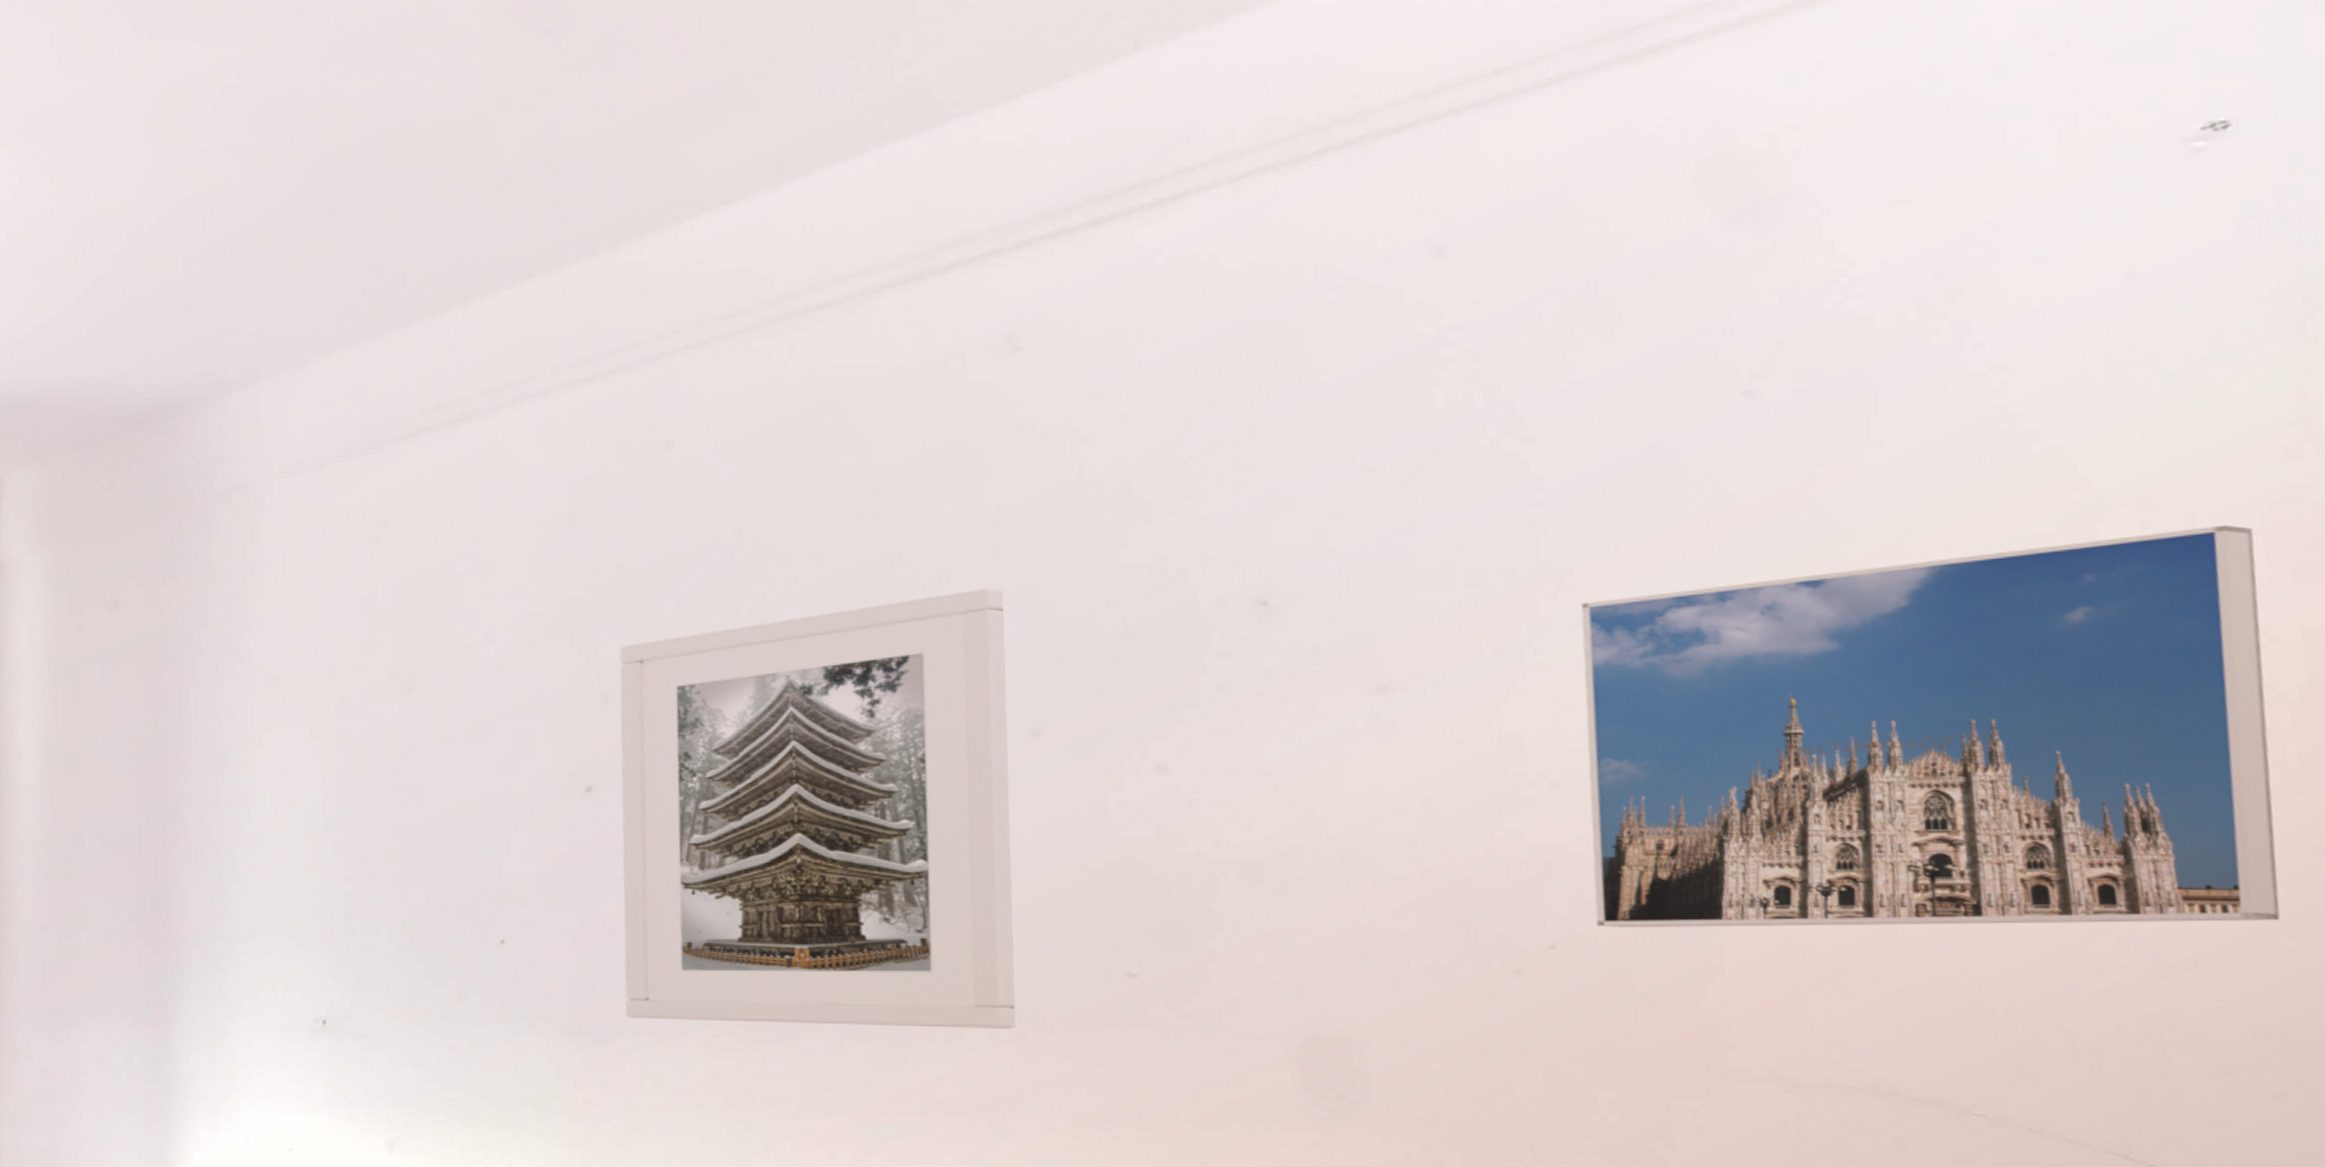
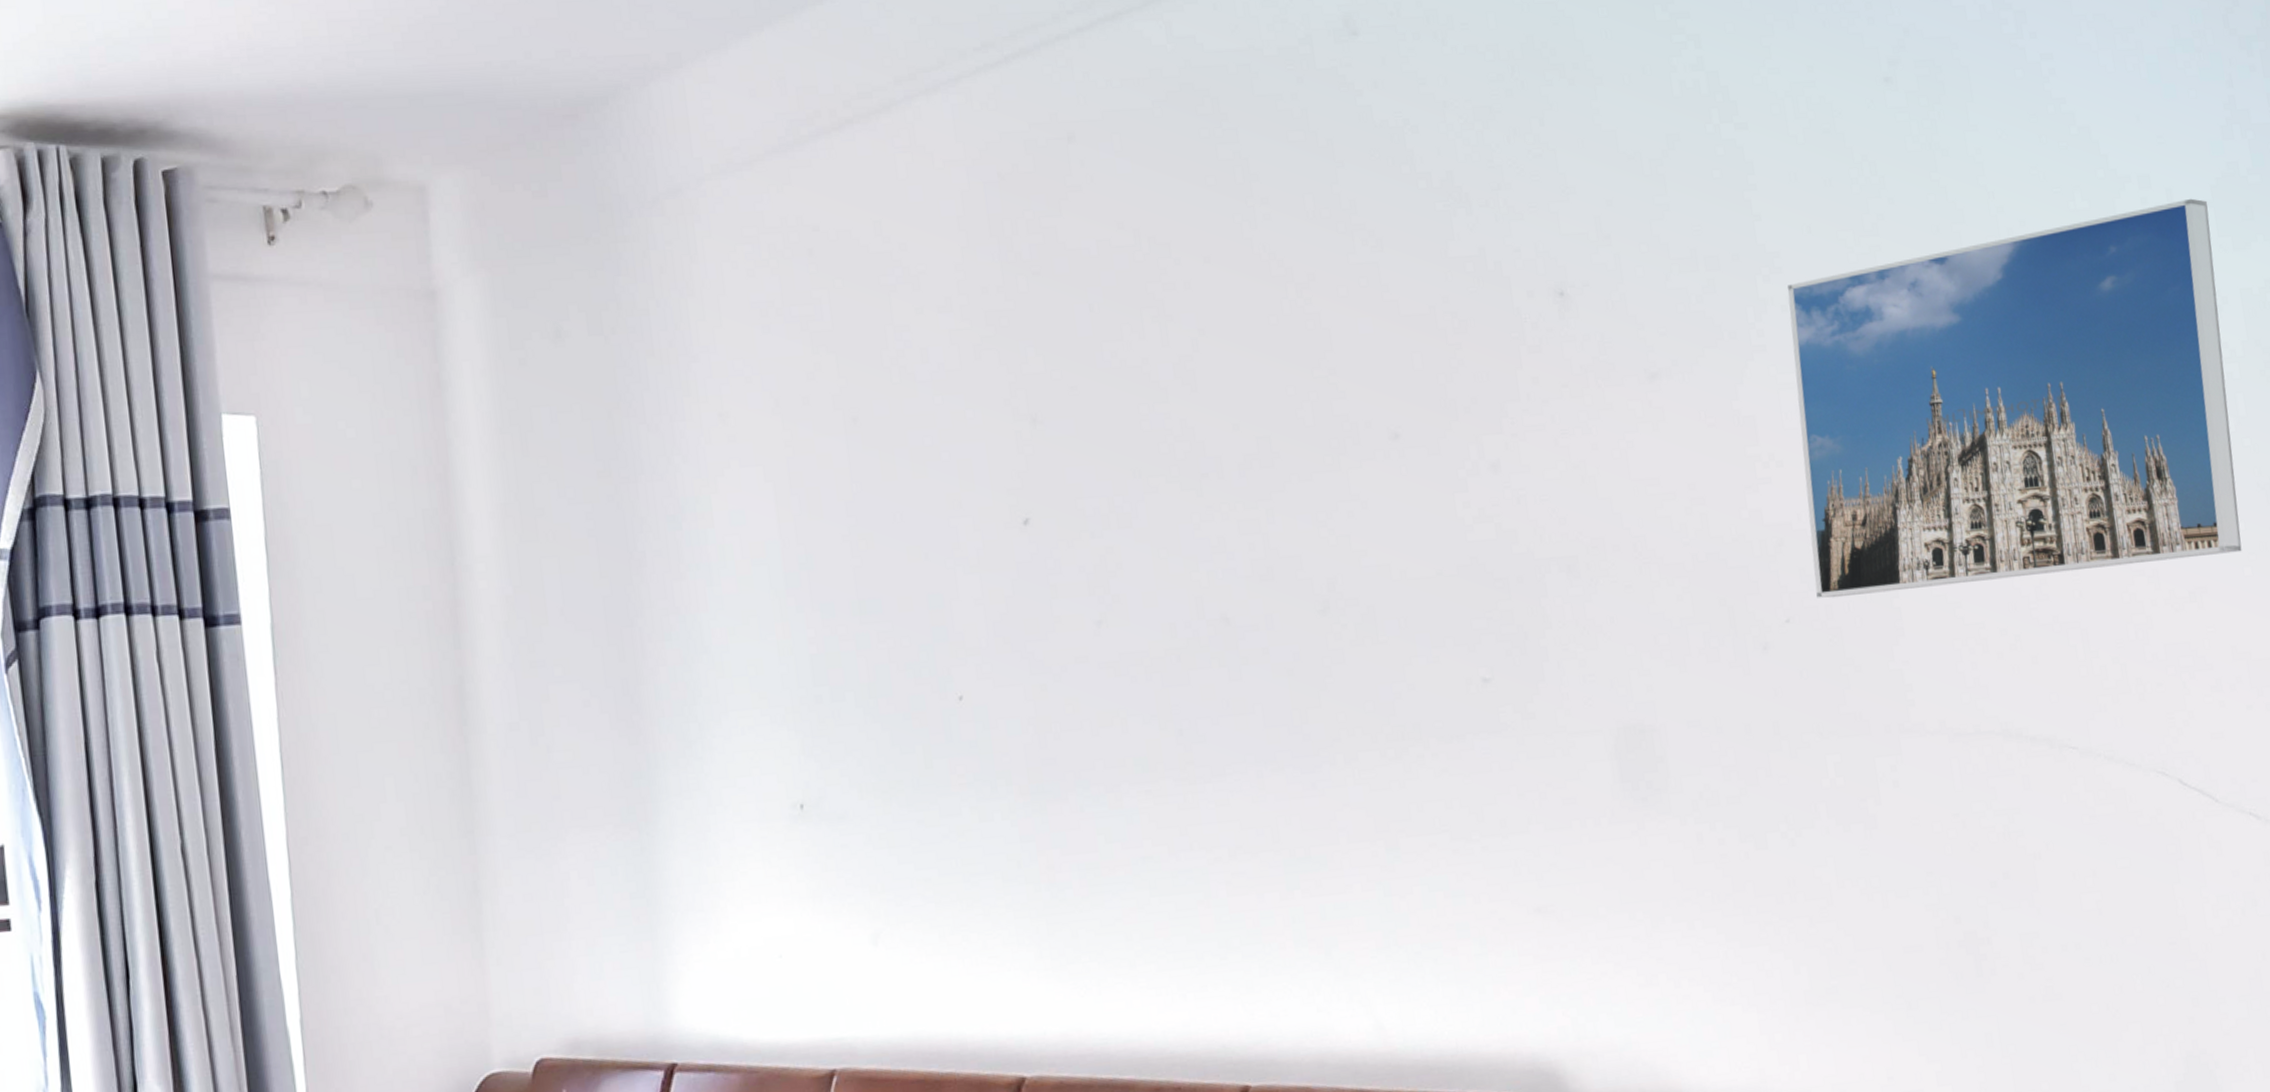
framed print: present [619,588,1016,1029] -> none [1042,286,1400,770]

